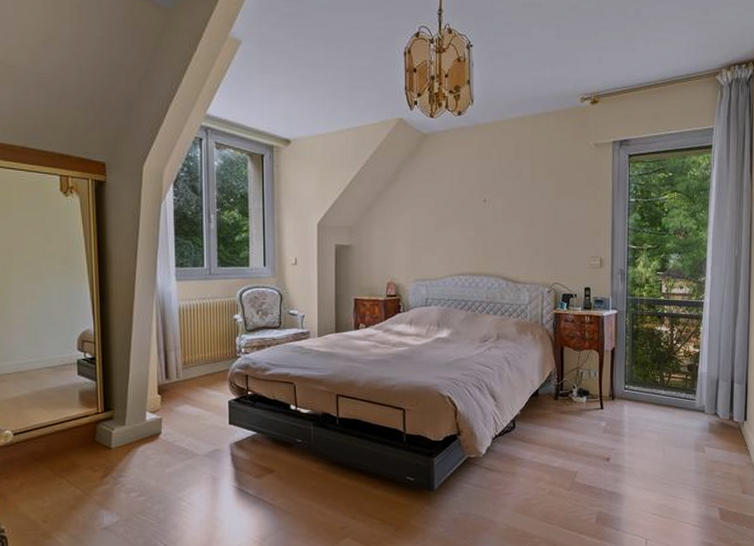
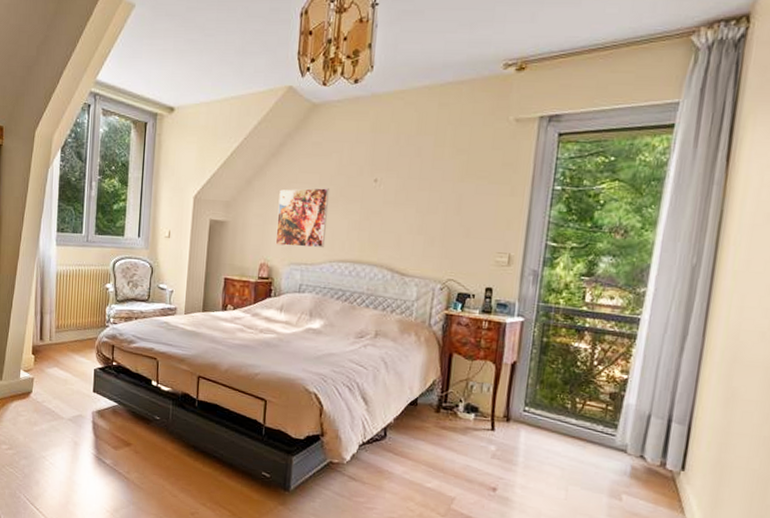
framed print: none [399,210,445,264] -> present [275,188,329,248]

